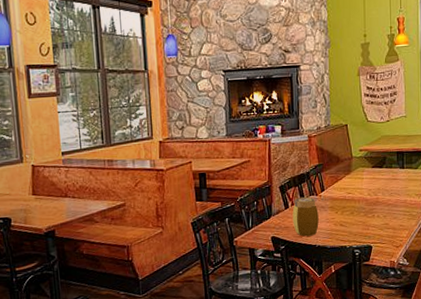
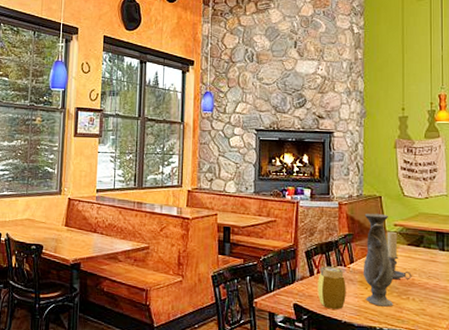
vase: none [332,141,361,227] -> present [363,213,394,307]
candle holder: none [353,156,376,201] -> present [387,231,412,280]

